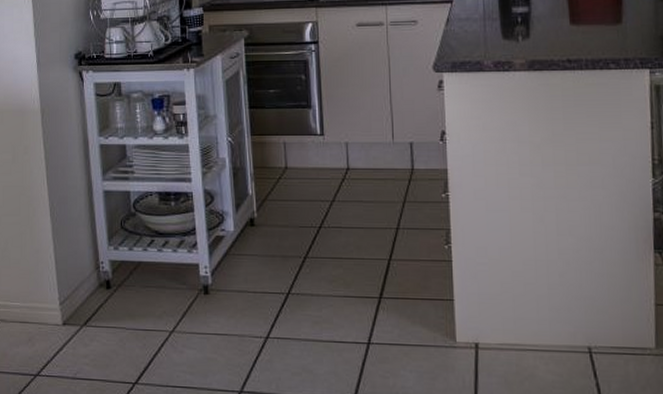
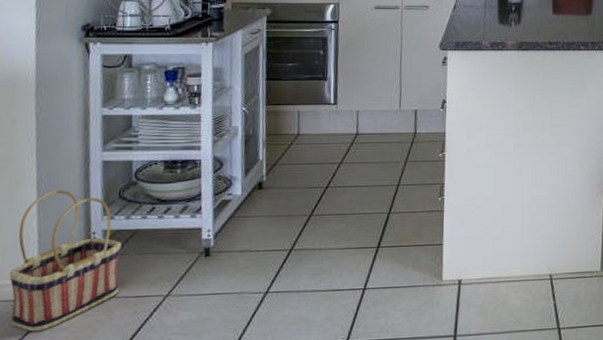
basket: none [35,218,128,356] -> present [9,190,122,332]

